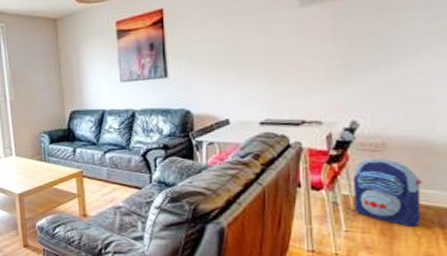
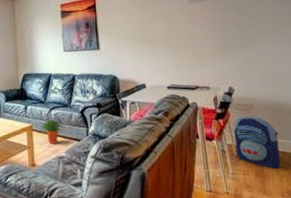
potted plant: none [91,164,123,192] -> present [39,119,65,144]

